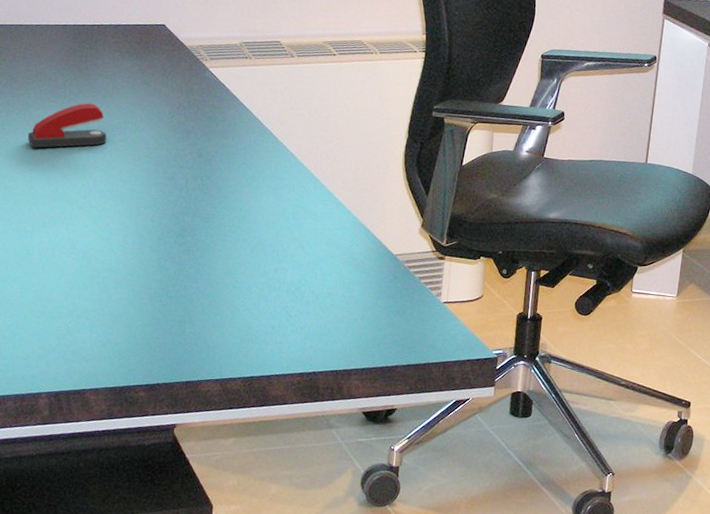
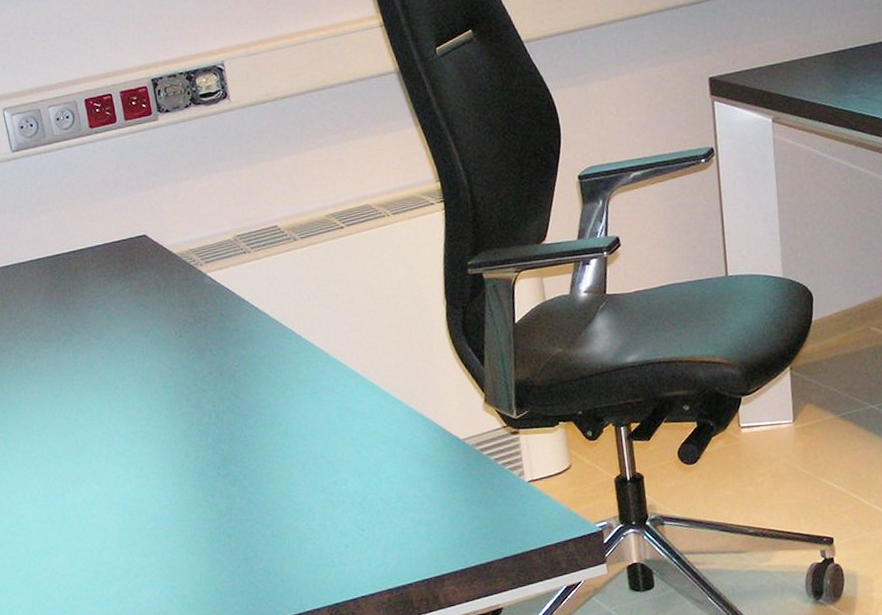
stapler: present [27,102,107,148] -> none [30,340,116,403]

